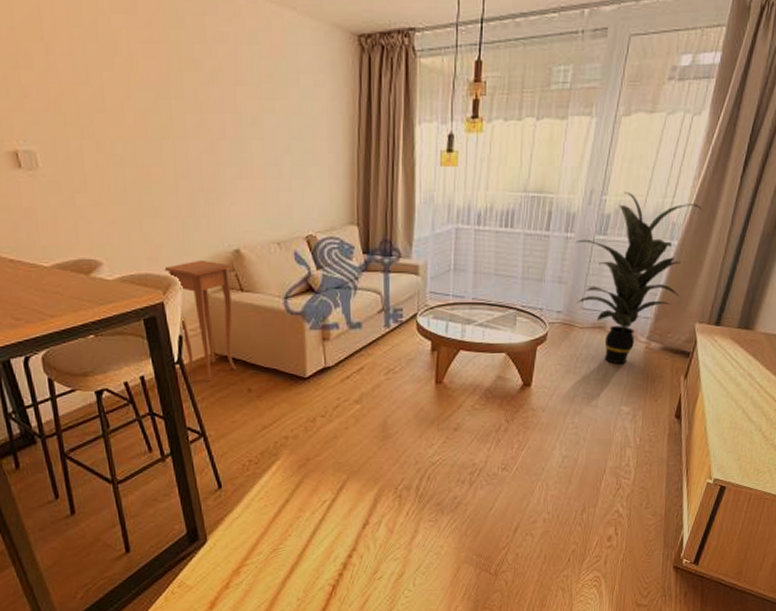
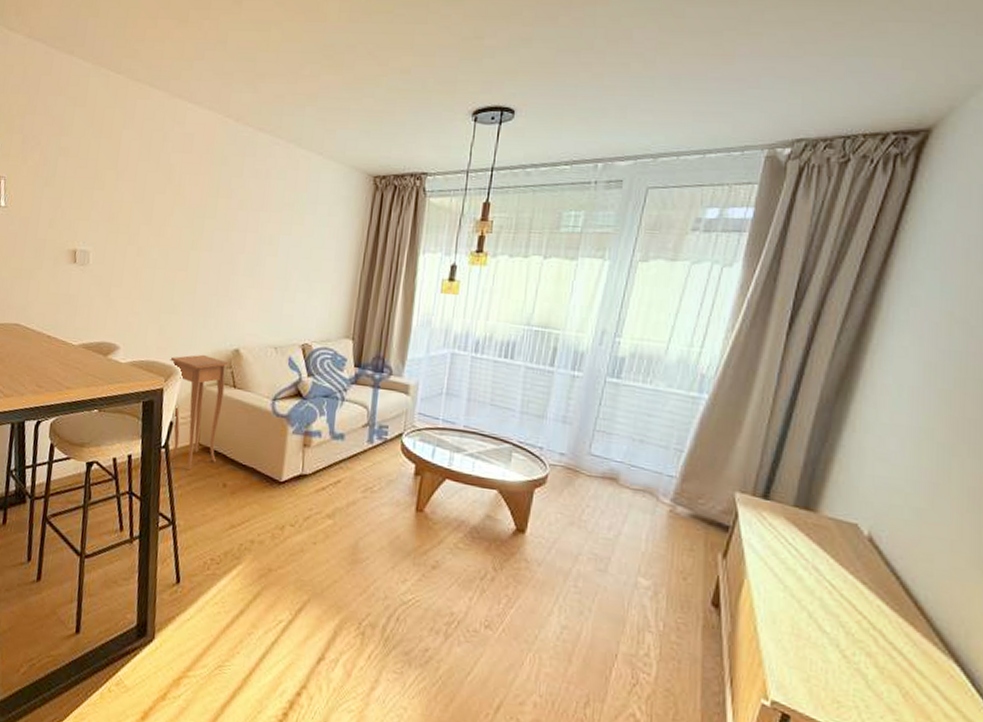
indoor plant: present [575,192,703,365] -> none [583,336,739,527]

